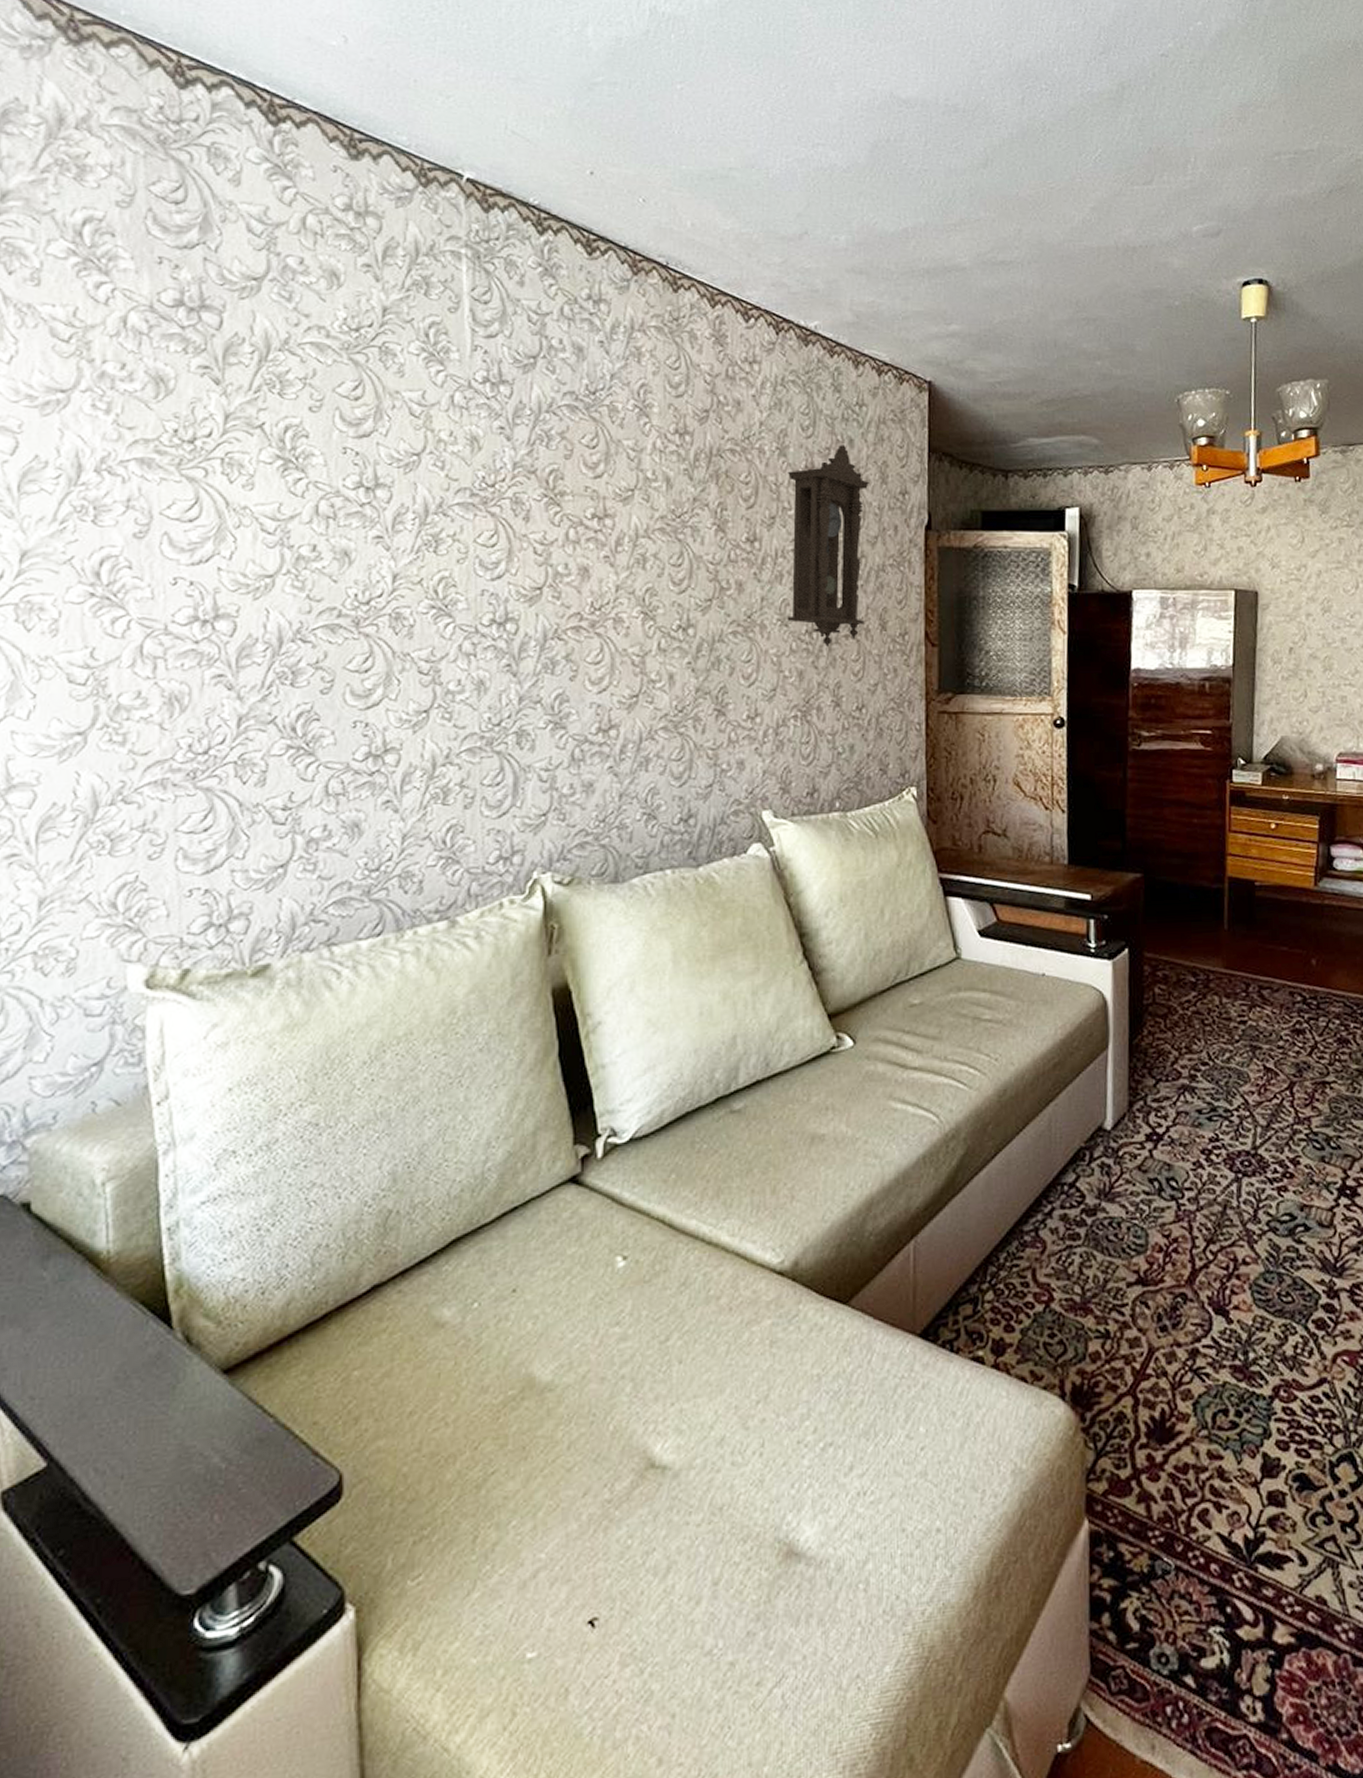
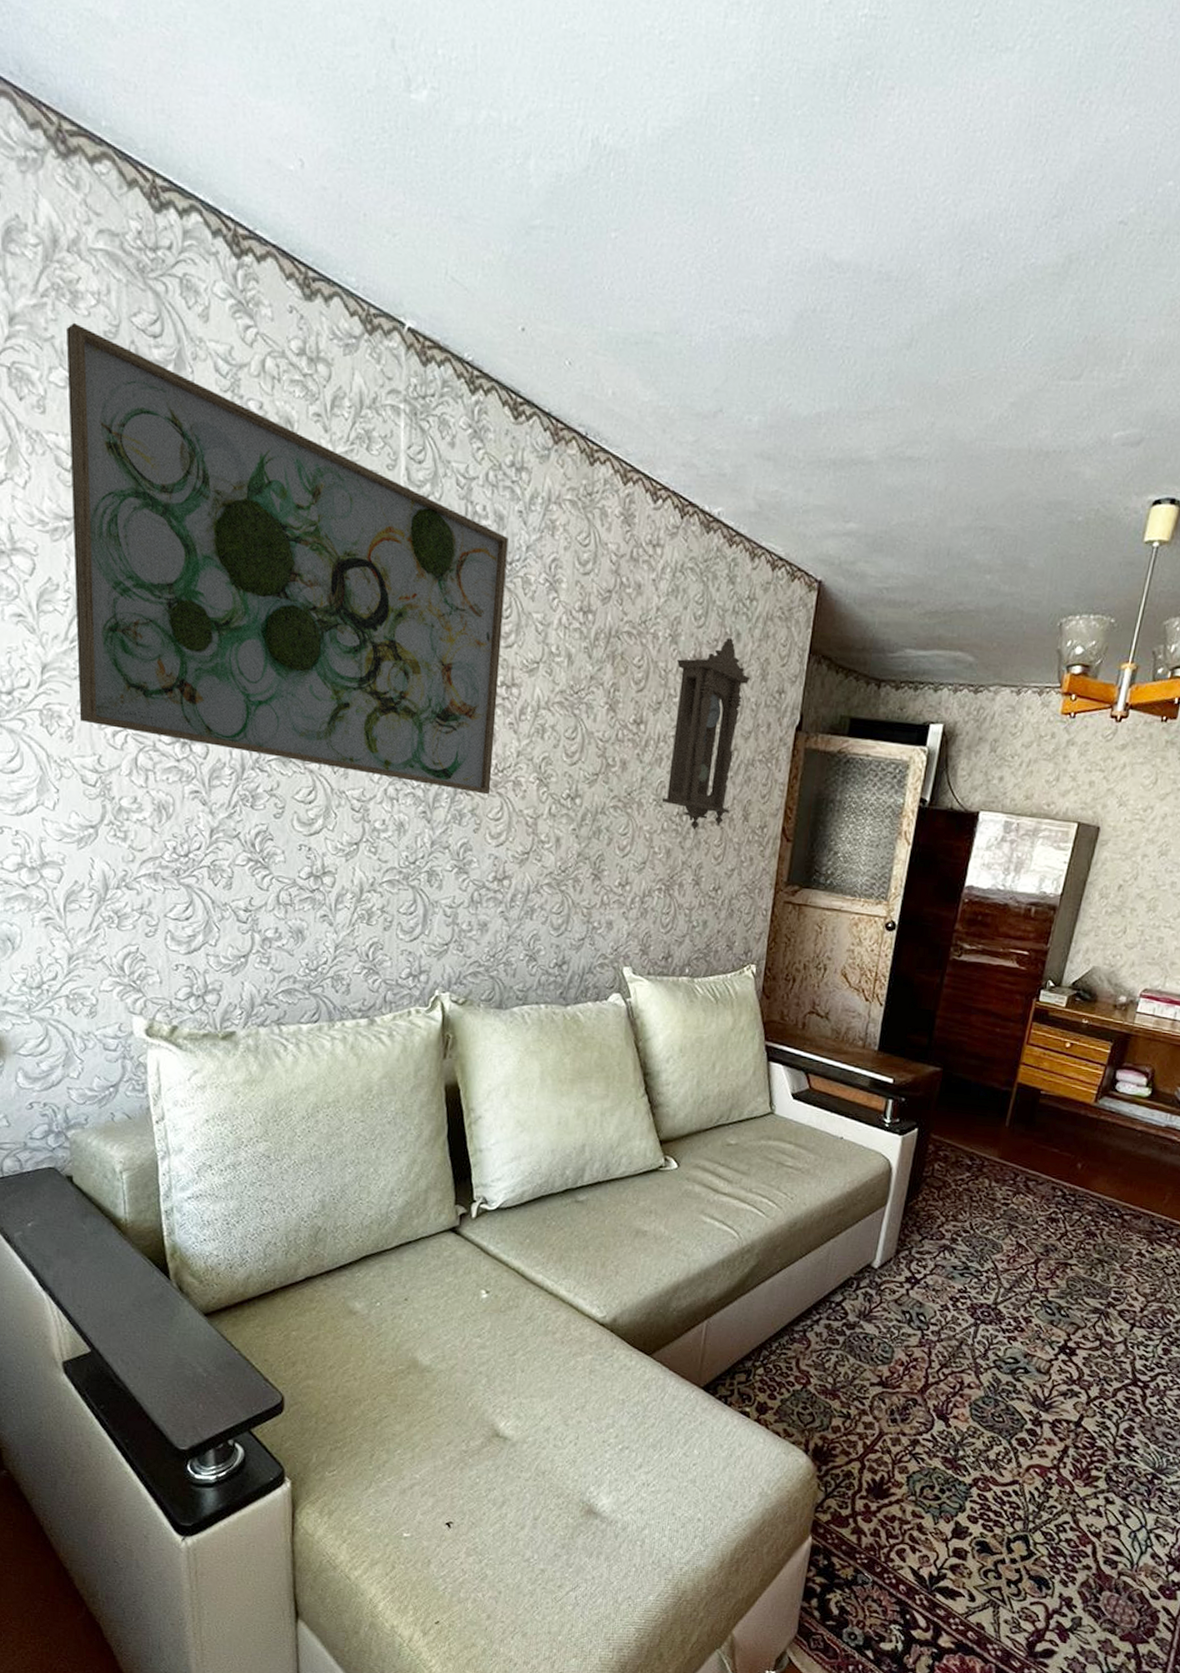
wall art: none [68,195,590,637] -> present [66,322,509,795]

